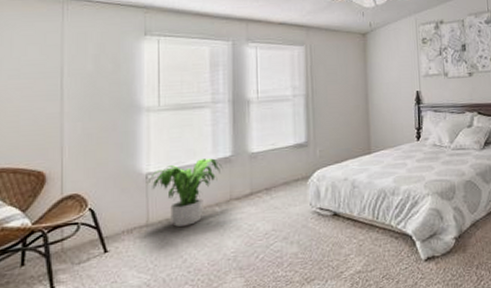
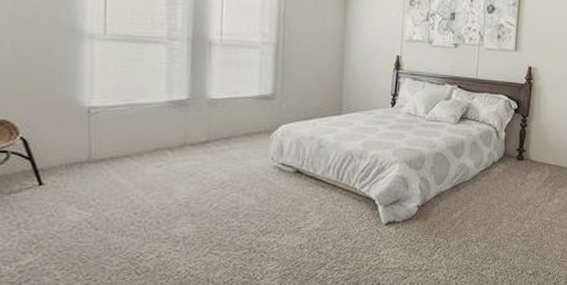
potted plant: present [147,158,223,227] -> none [90,99,178,167]

